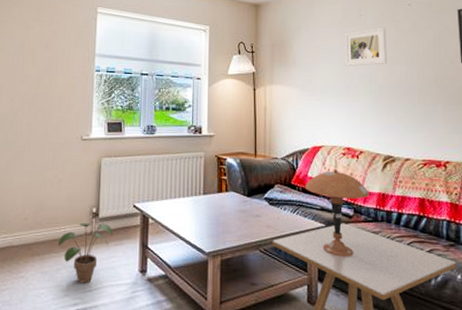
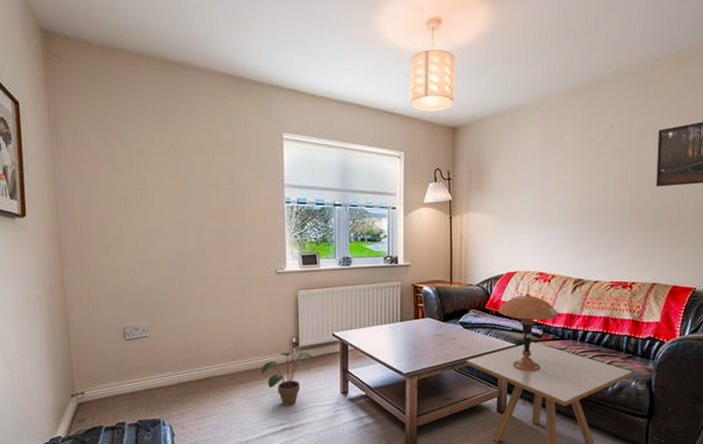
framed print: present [344,27,387,67] -> none [542,150,585,193]

